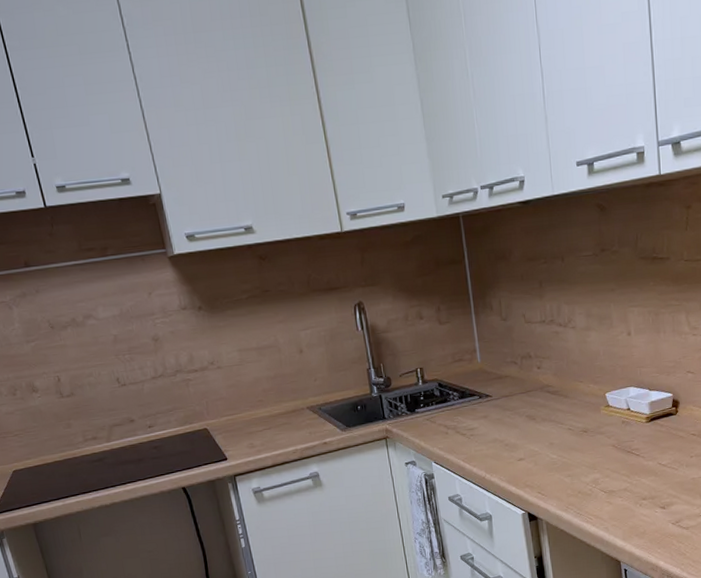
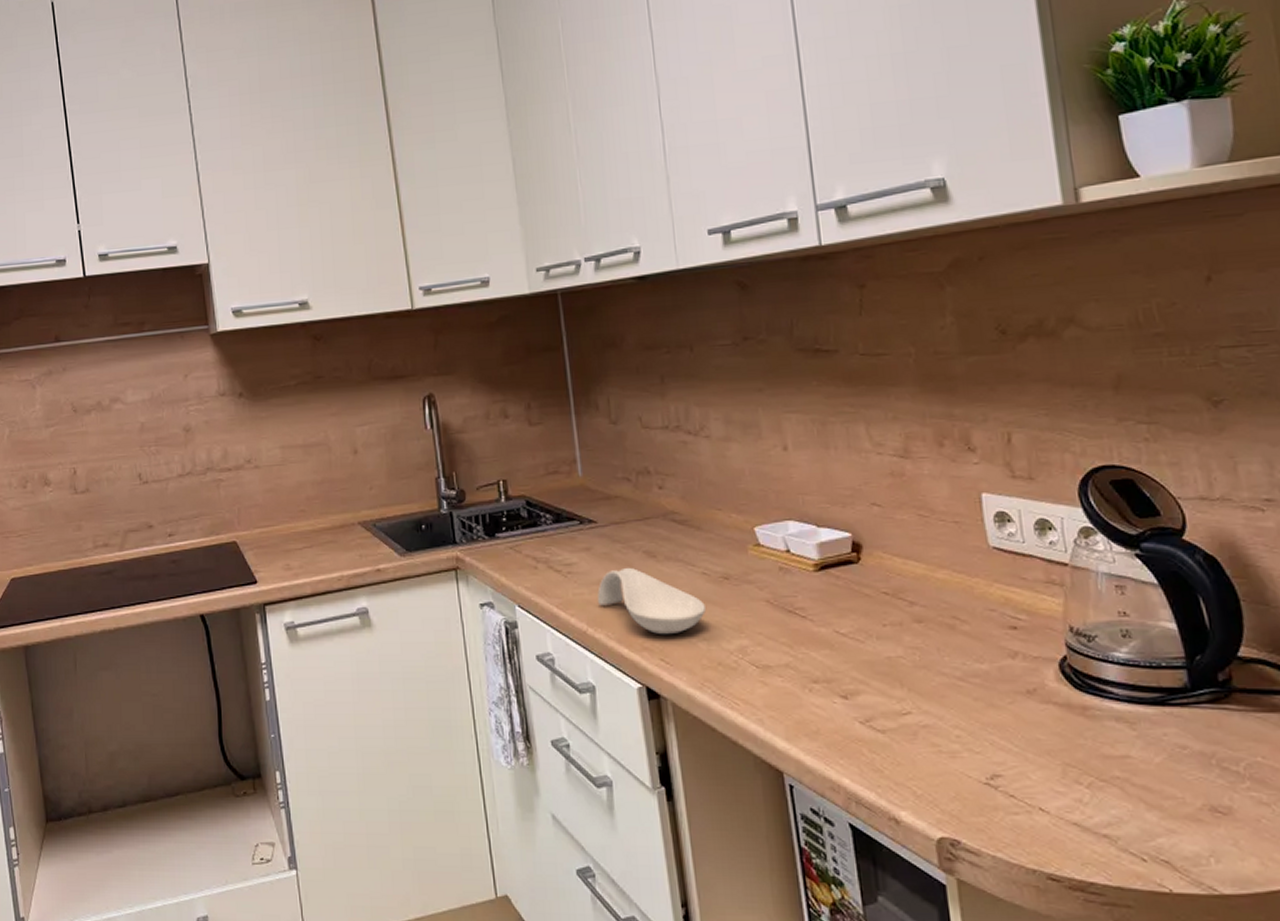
spoon rest: none [492,428,570,475] -> present [597,567,706,635]

